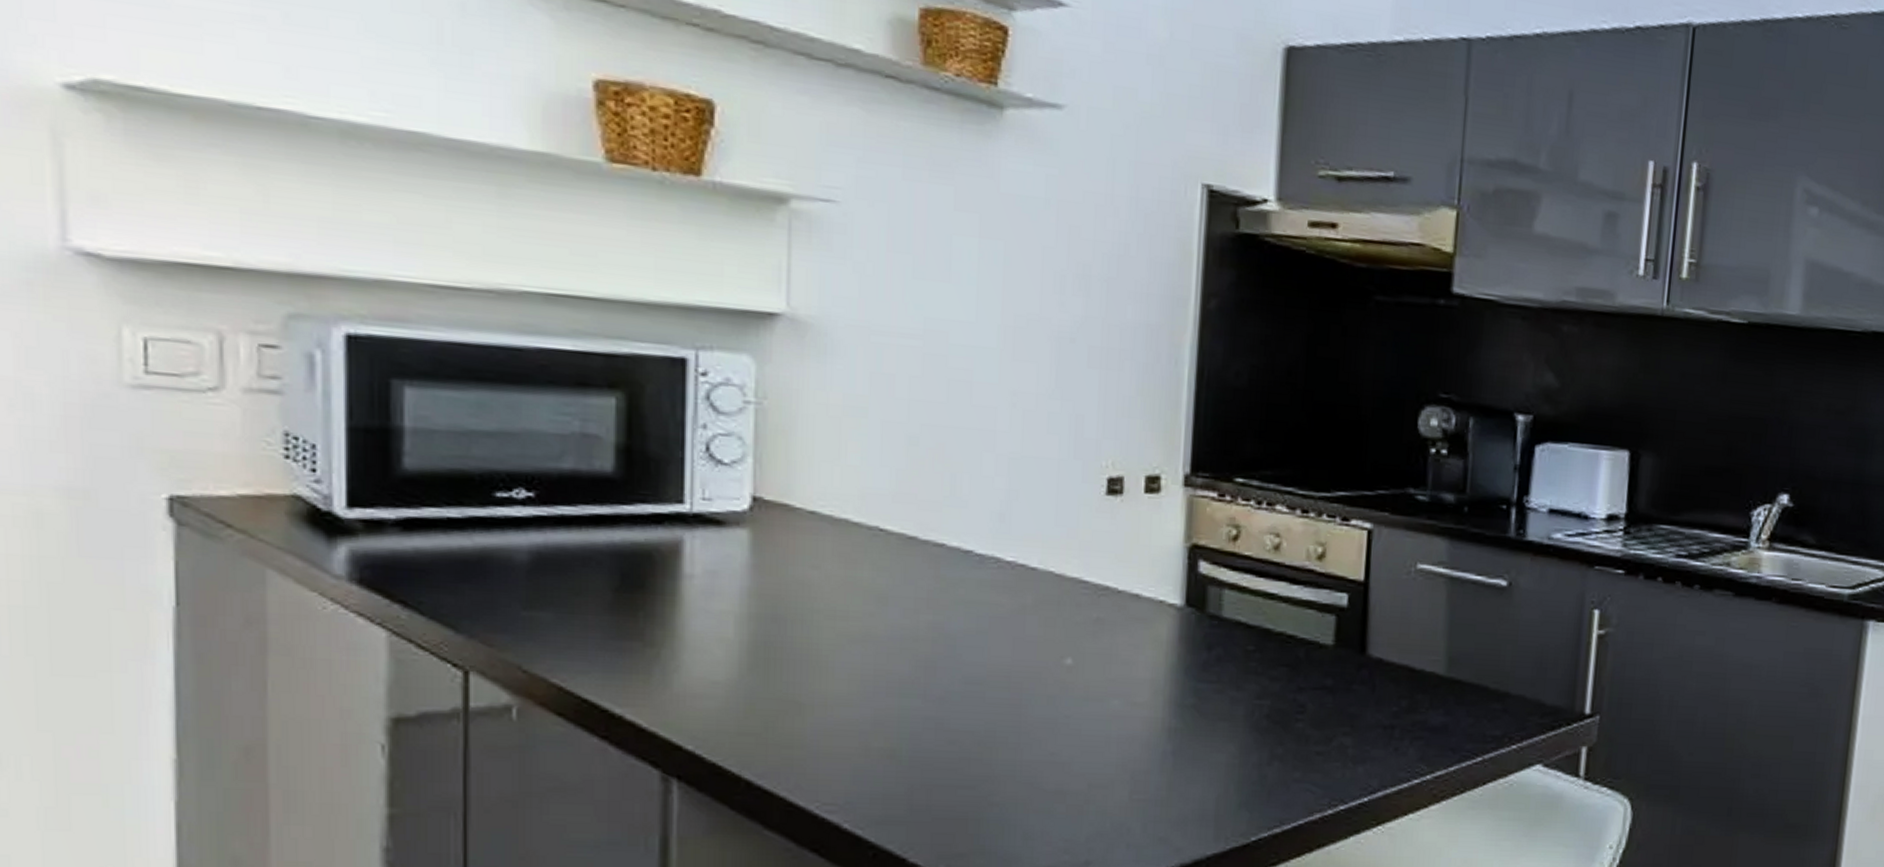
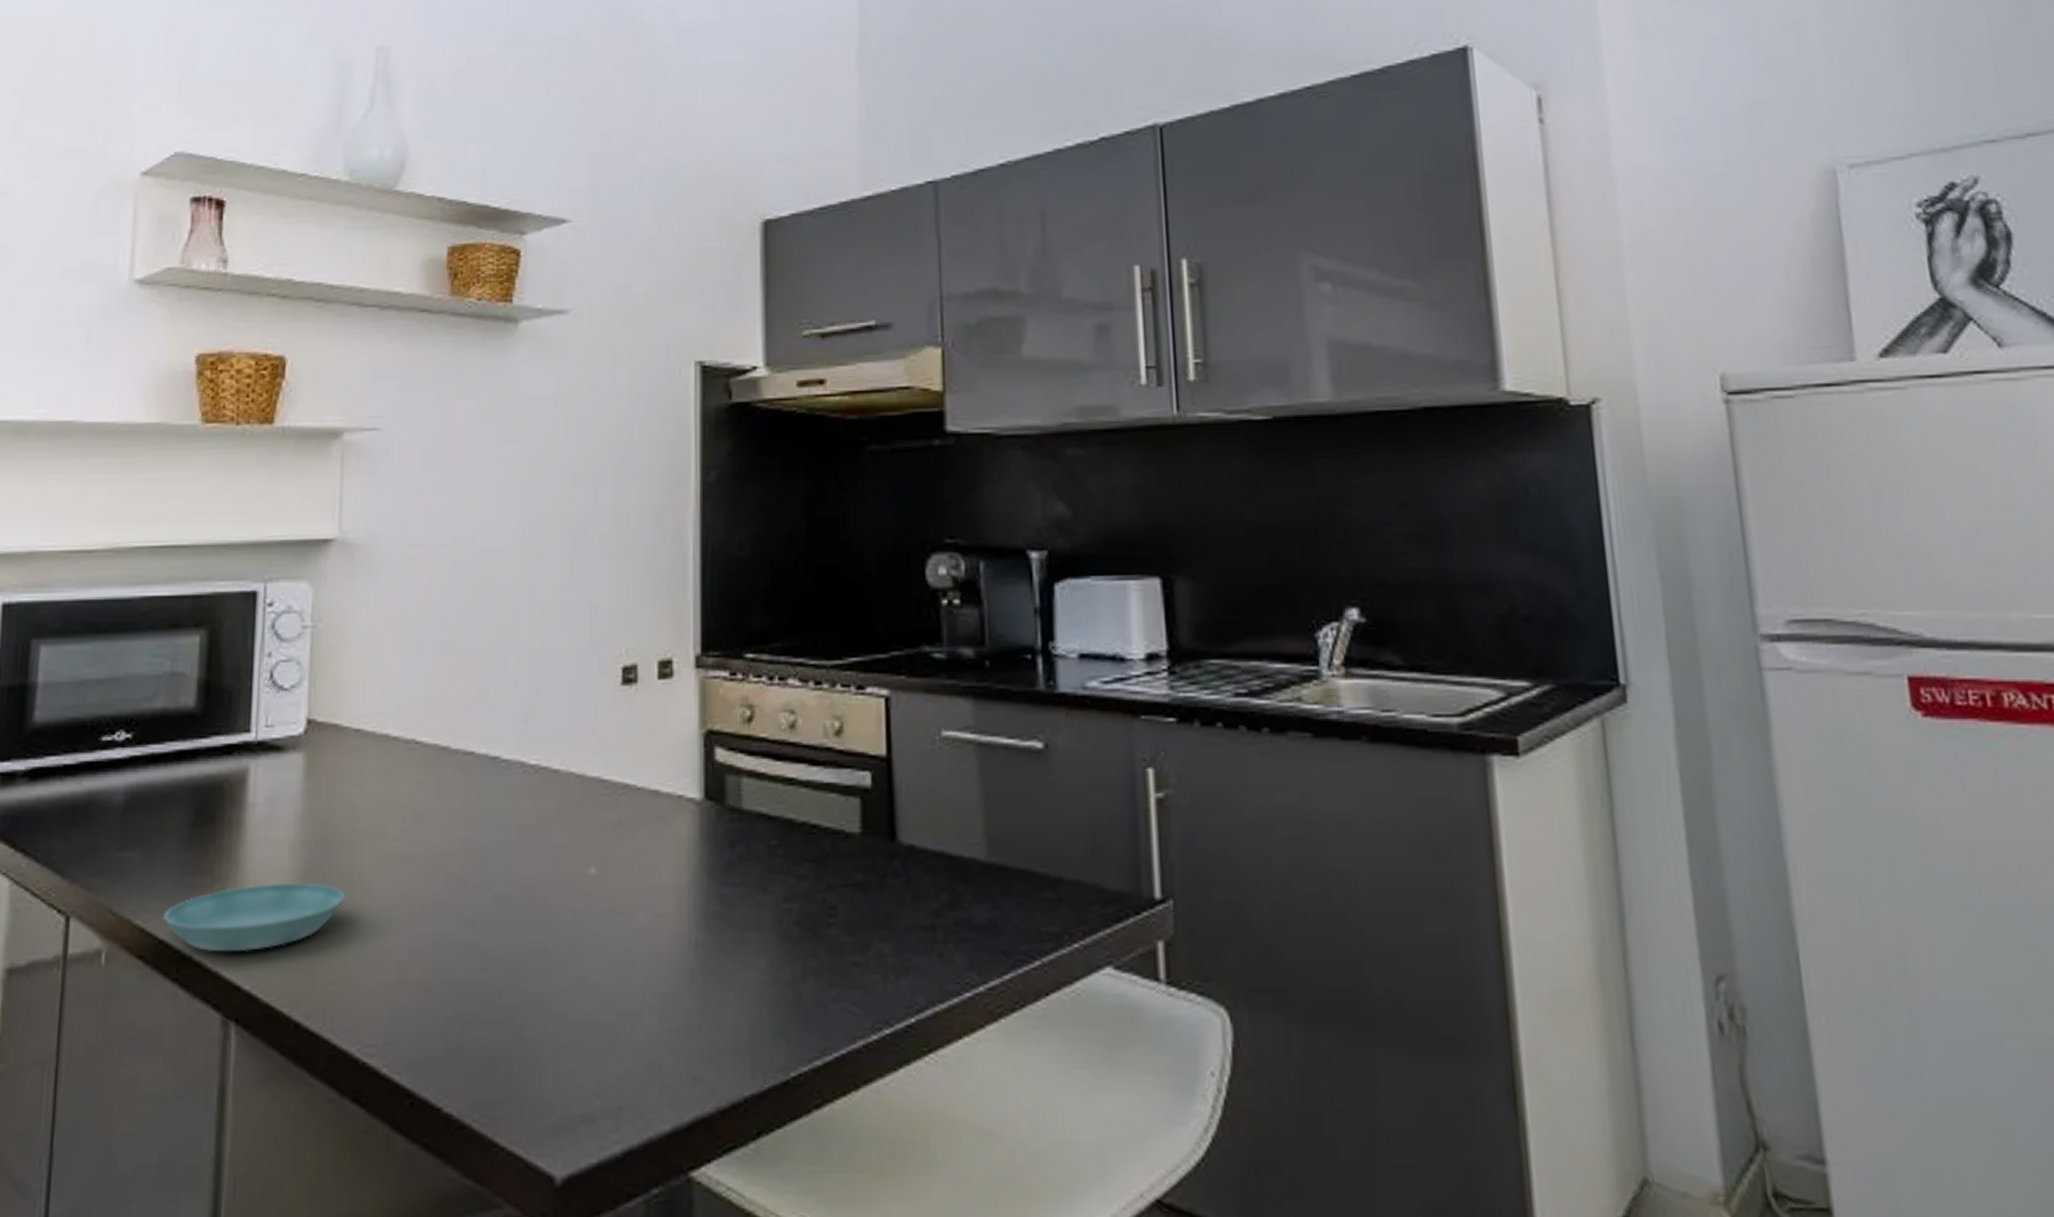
saucer: none [586,652,801,715] -> present [163,882,346,952]

